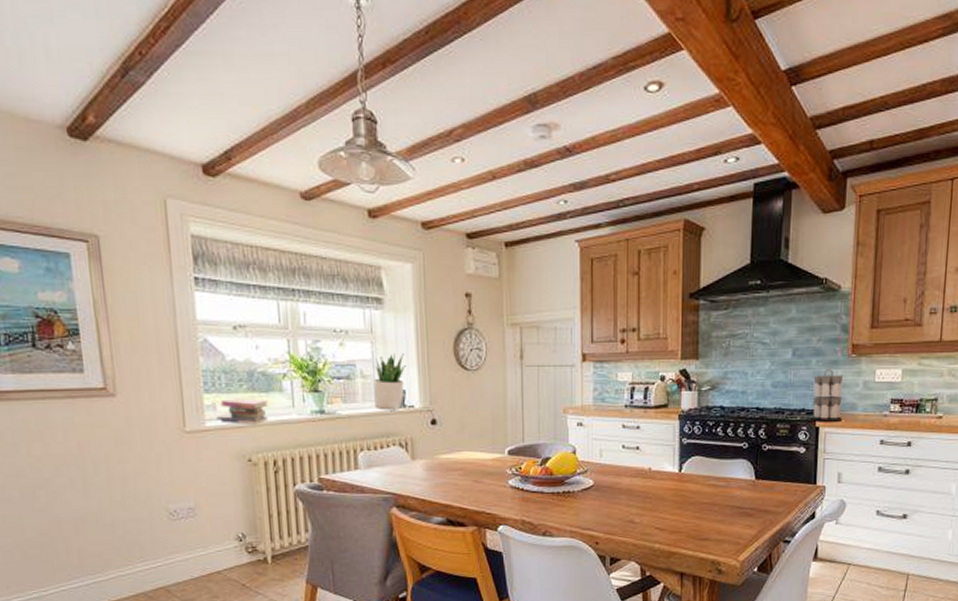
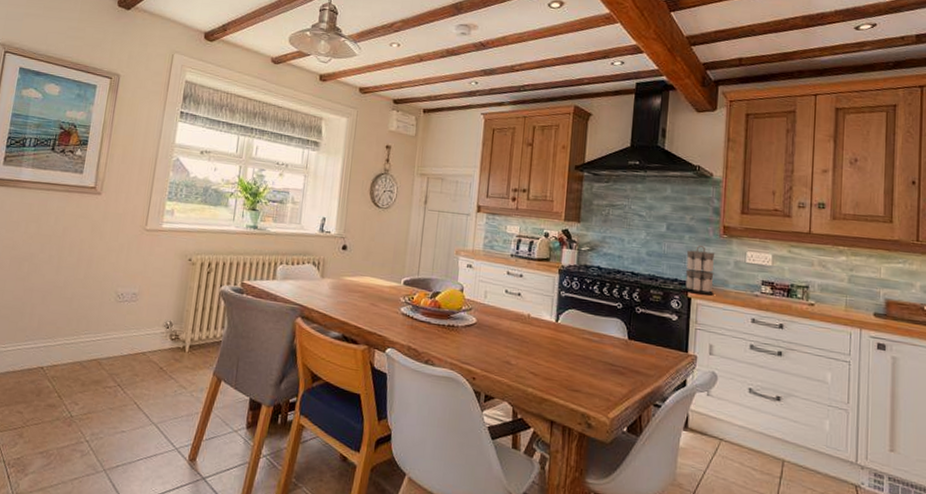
books: present [216,398,269,425] -> none [171,207,214,231]
planter: present [373,353,405,411] -> none [298,187,329,234]

